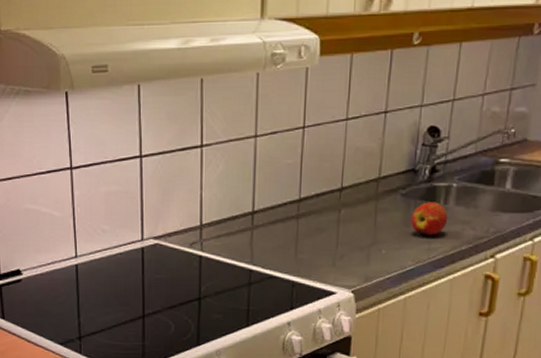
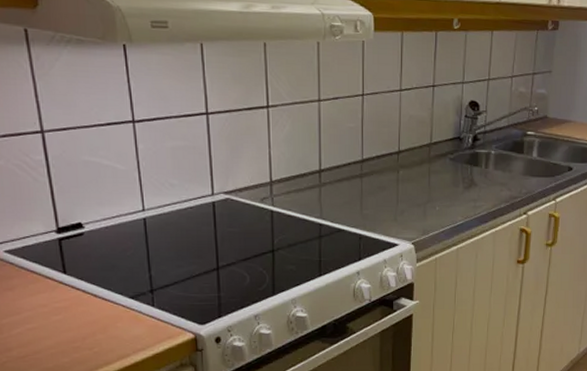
apple: present [411,202,448,235] -> none [459,166,489,195]

